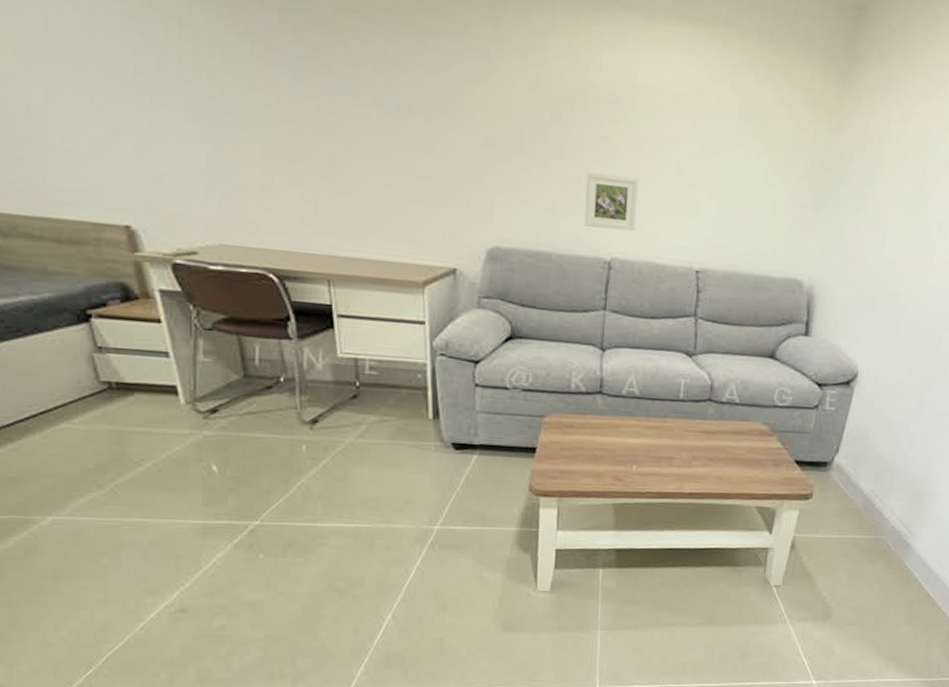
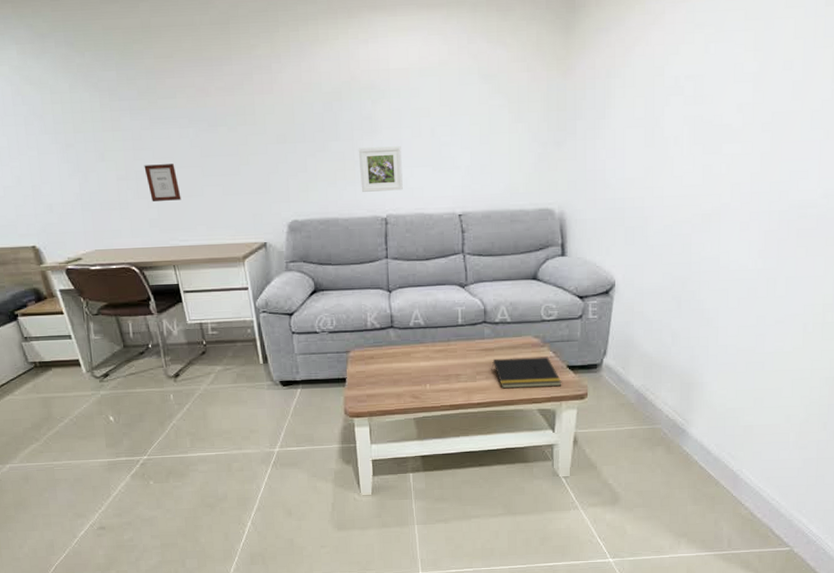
picture frame: none [302,144,350,198] -> present [144,164,181,201]
notepad: none [710,443,787,482] -> present [491,356,562,388]

